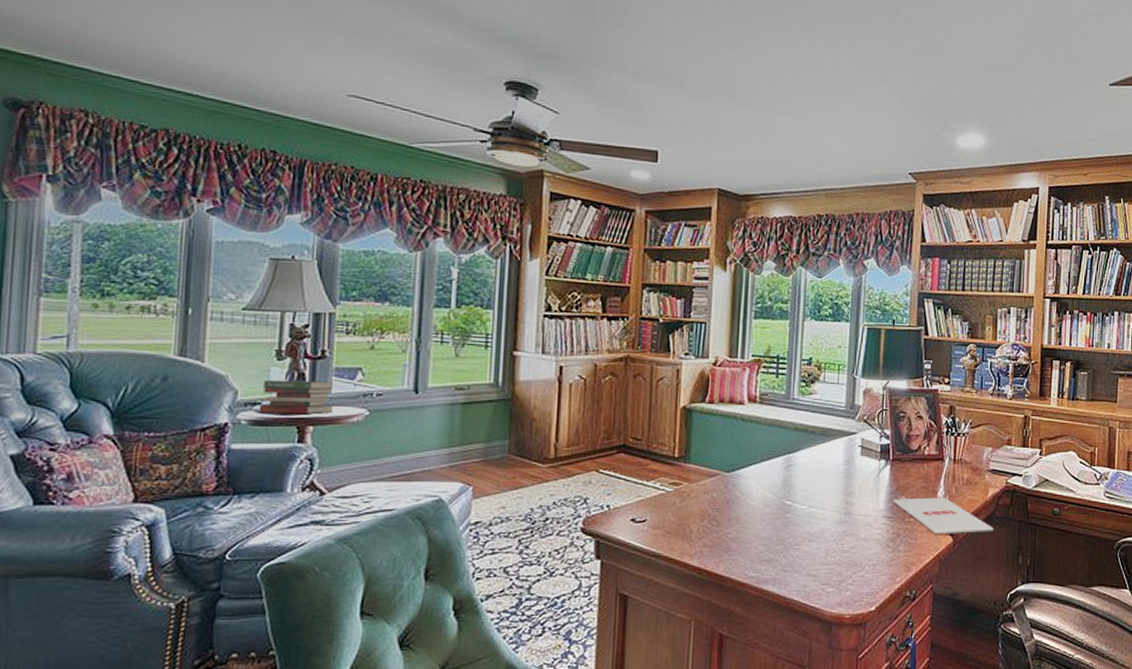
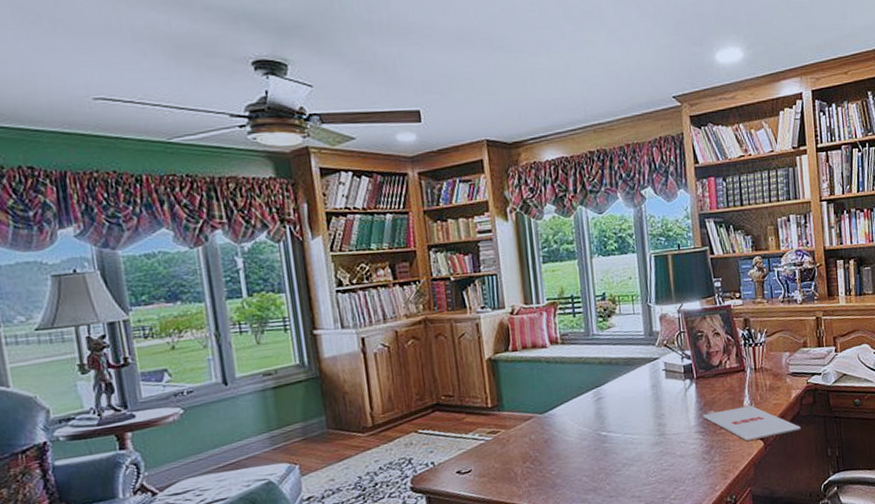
books: present [258,379,334,415] -> none [73,386,148,428]

